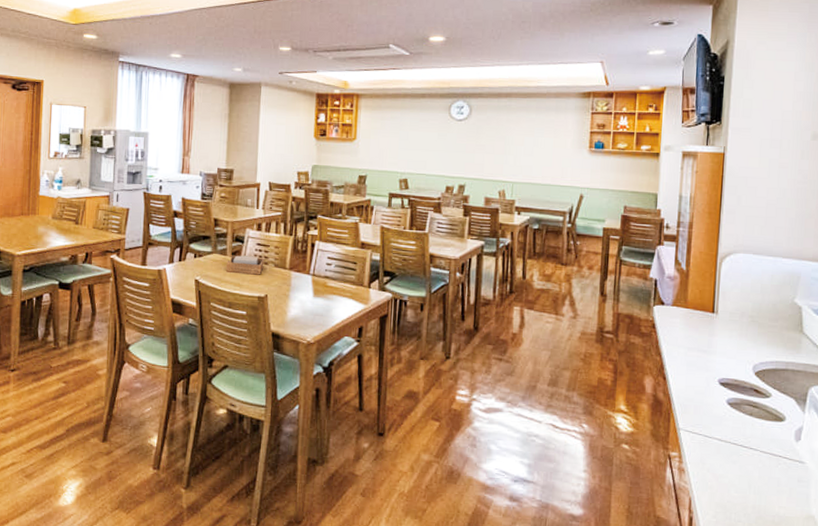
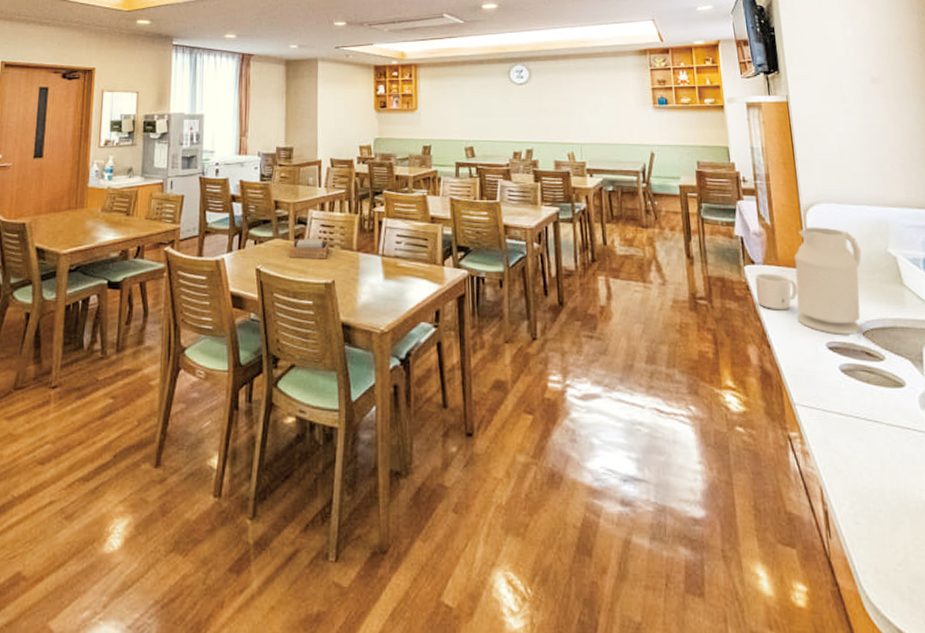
mug: none [661,313,701,348] -> present [755,273,798,311]
water jug: none [695,274,769,374] -> present [794,227,862,335]

